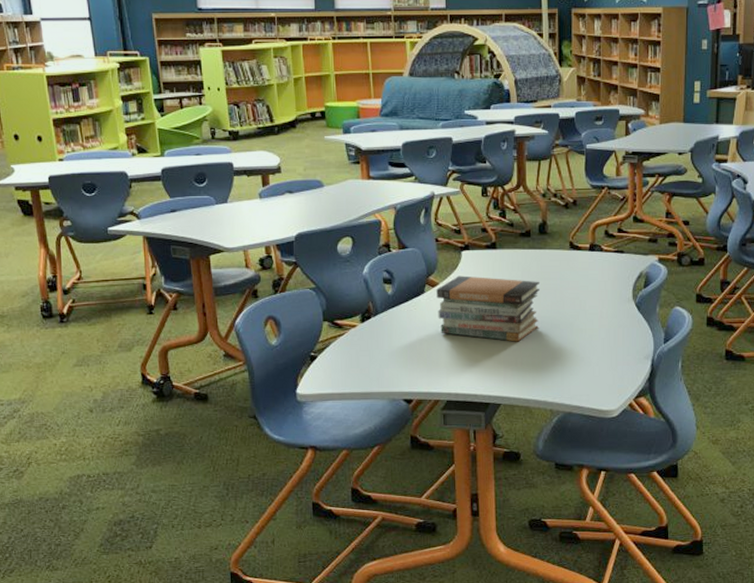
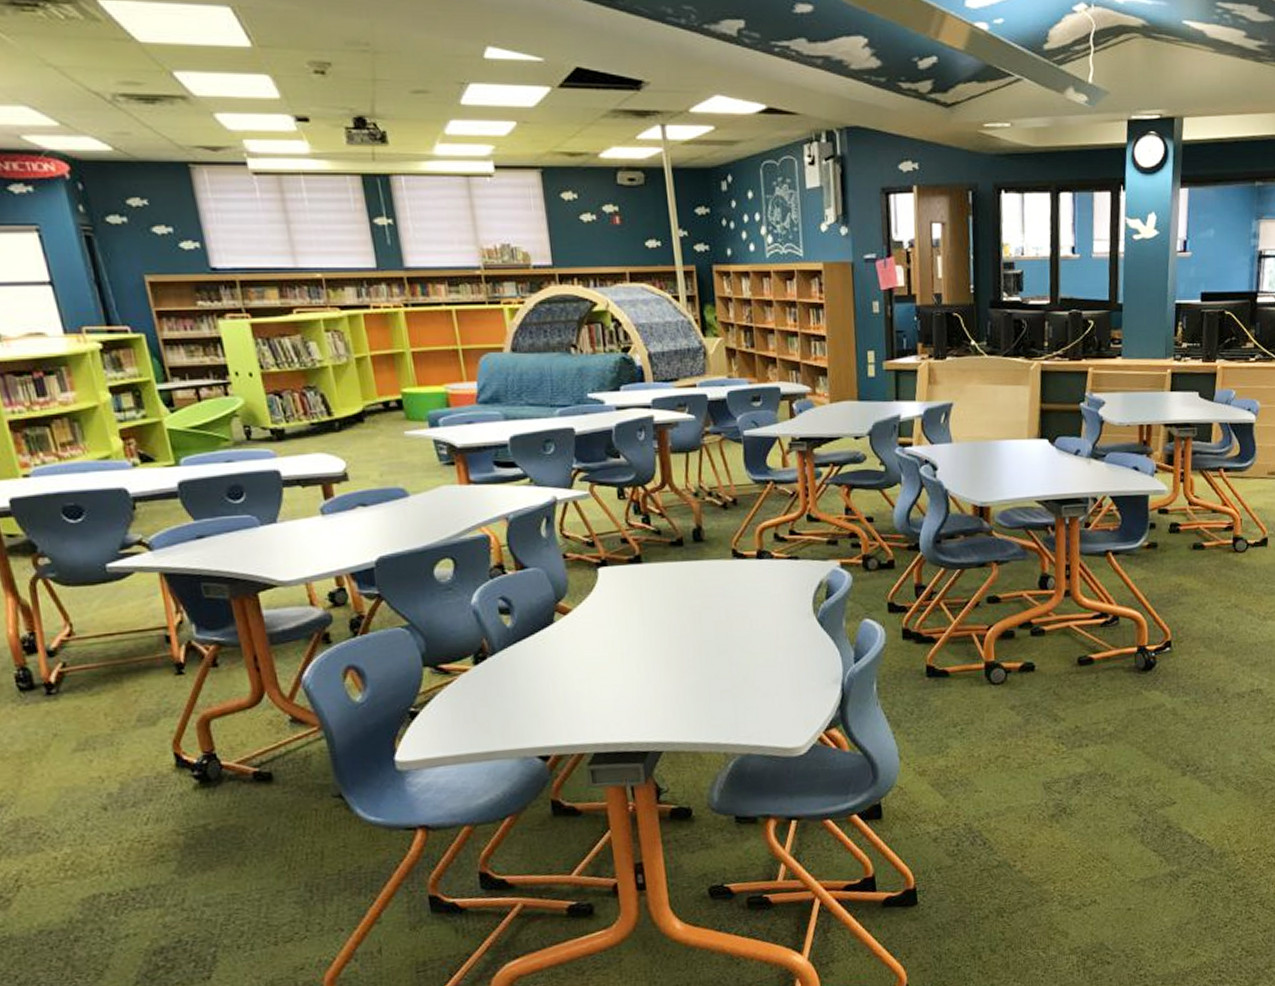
book stack: present [436,276,540,342] -> none [569,598,702,675]

